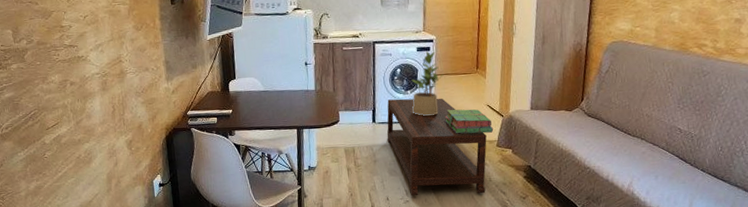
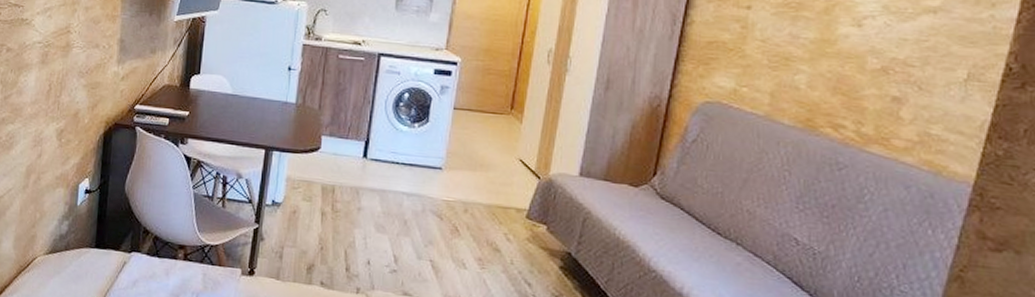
coffee table: present [387,98,487,196] -> none [379,131,514,280]
potted plant: present [411,51,444,116] -> none [416,75,466,161]
stack of books: present [445,109,493,134] -> none [459,156,524,198]

